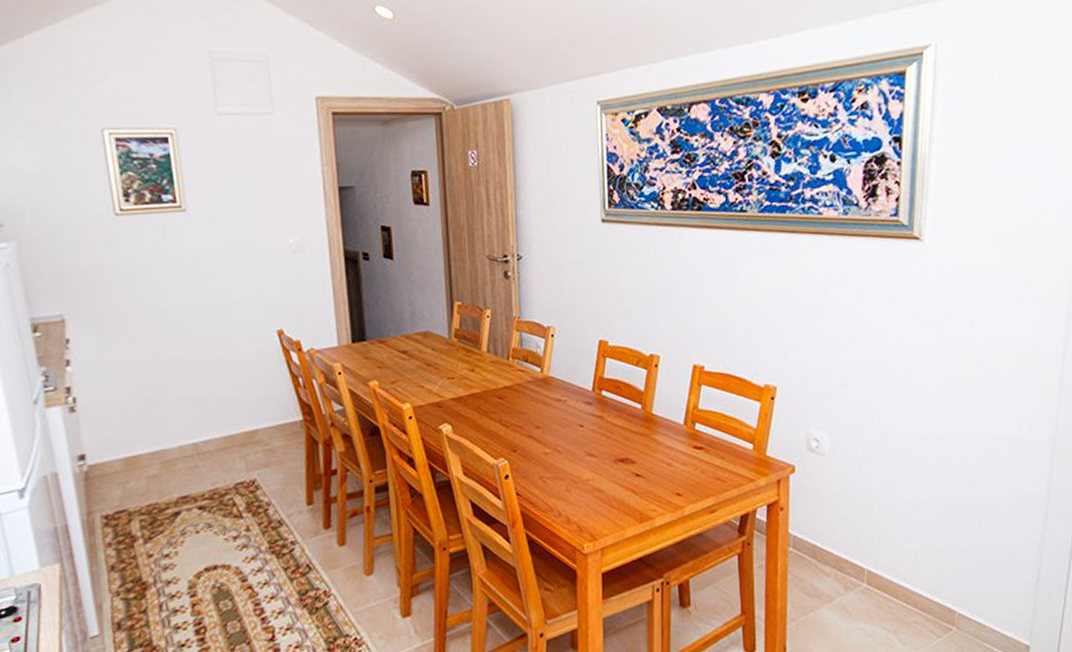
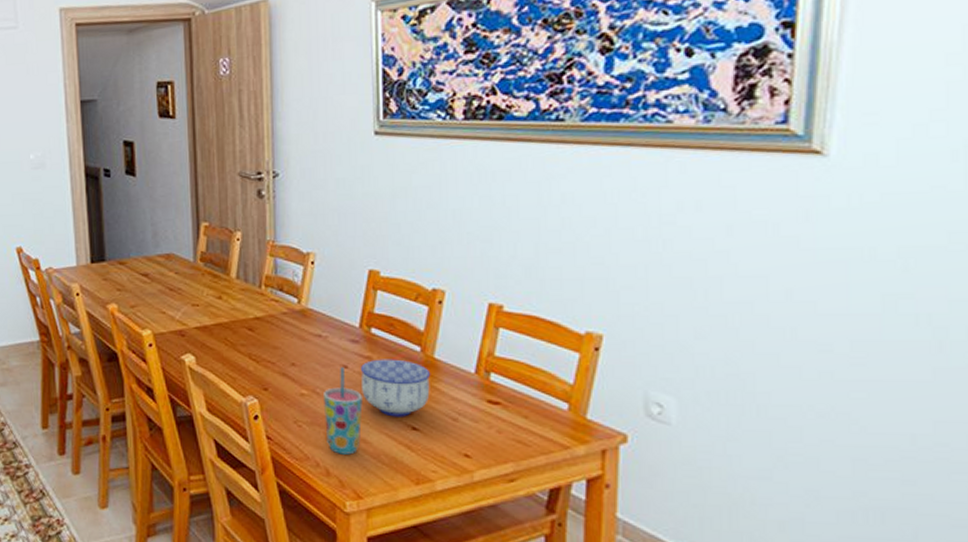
cup: none [564,426,596,503] -> present [324,367,363,455]
bowl: none [594,416,650,467] -> present [361,359,431,417]

